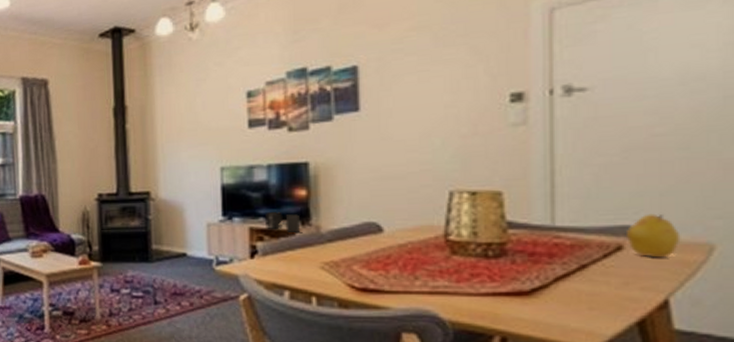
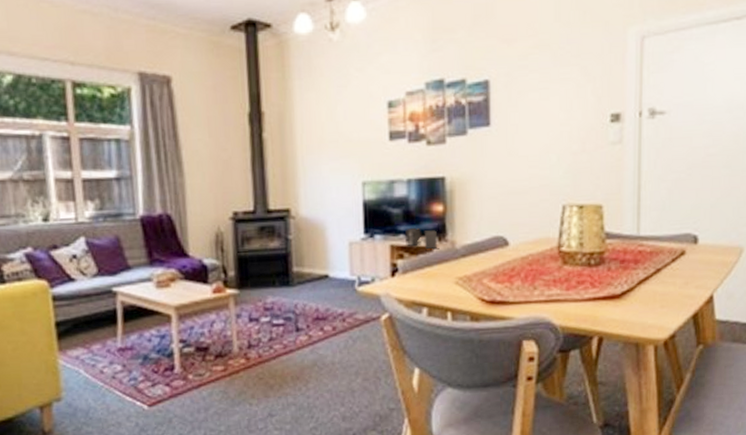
fruit: present [627,213,681,258] -> none [688,222,723,261]

